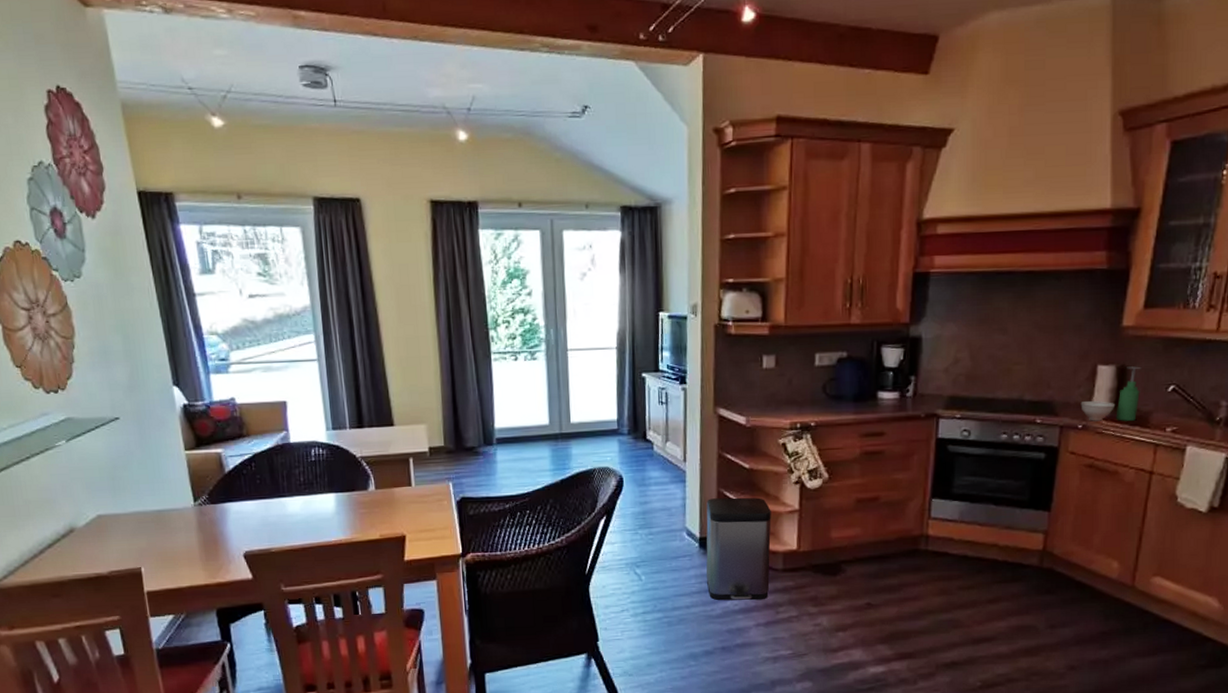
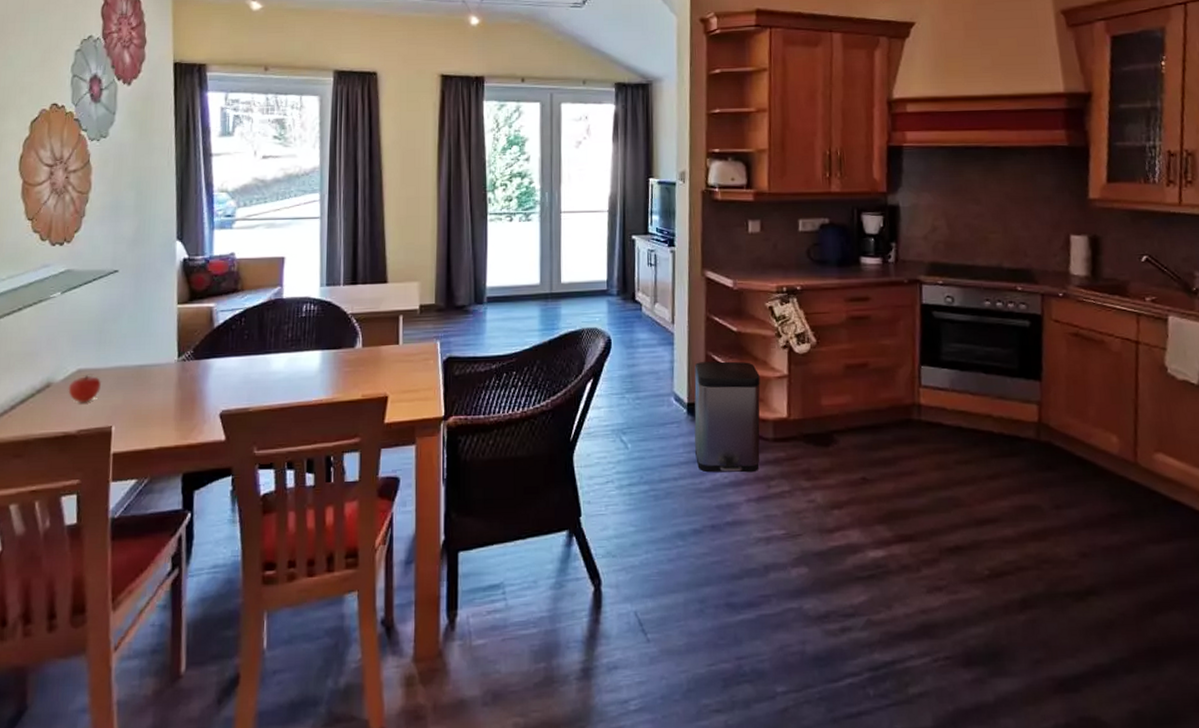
fruit: none [91,520,124,546] -> present [68,375,101,402]
bowl: present [1080,401,1116,421] -> none [1058,270,1093,290]
soap dispenser: present [1115,366,1142,421] -> none [1094,237,1115,290]

